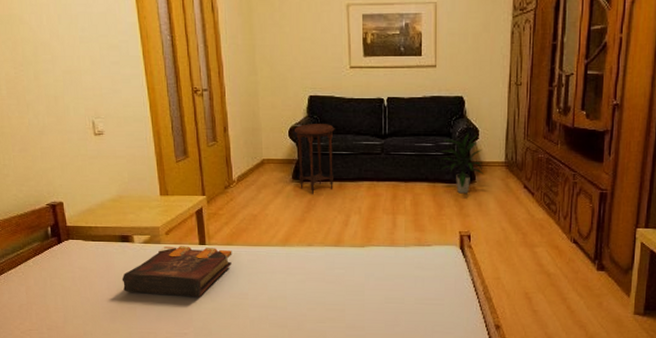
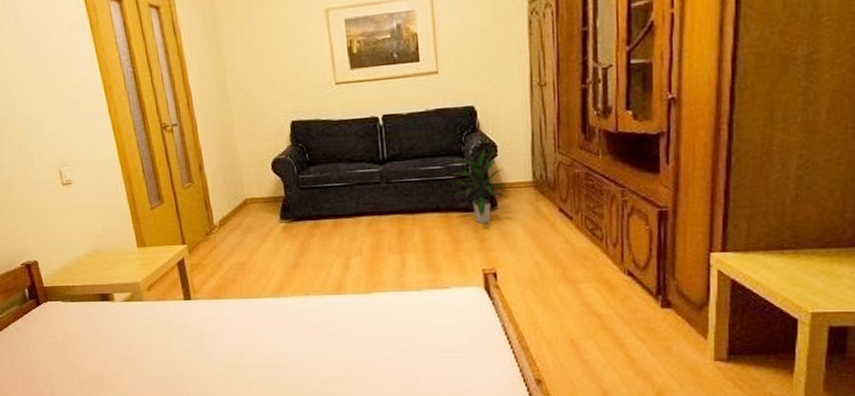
book: present [122,246,232,298] -> none [105,302,222,359]
side table: present [293,124,335,195] -> none [277,152,328,237]

